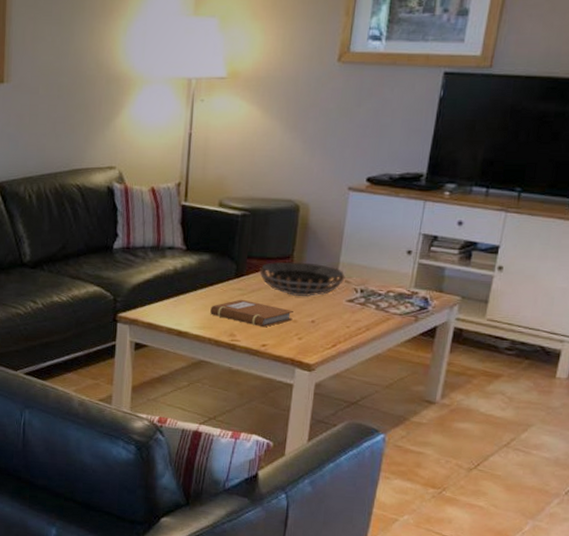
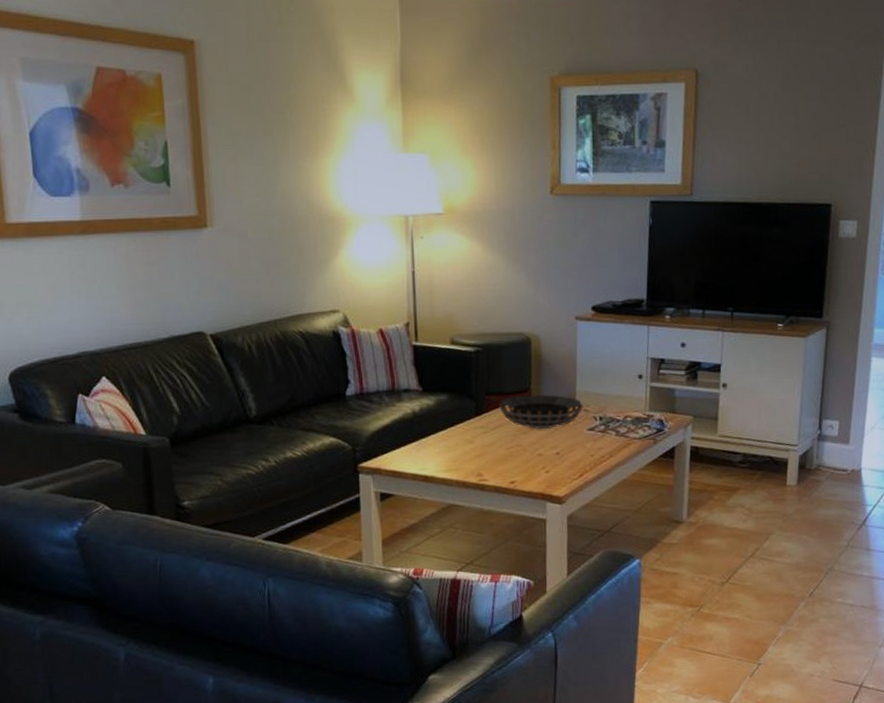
notebook: present [210,299,293,328] -> none [454,437,538,464]

